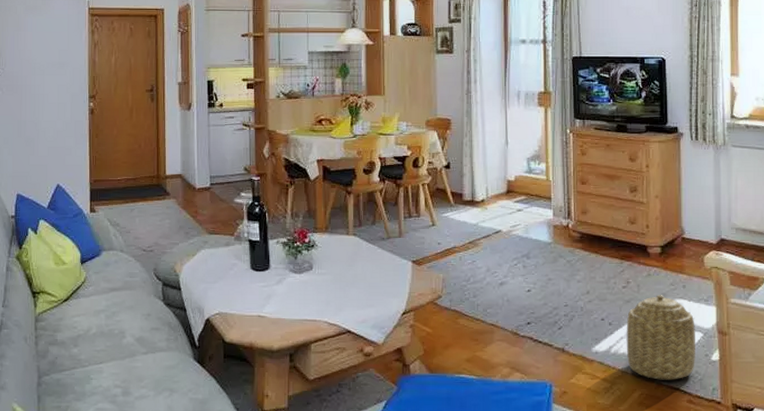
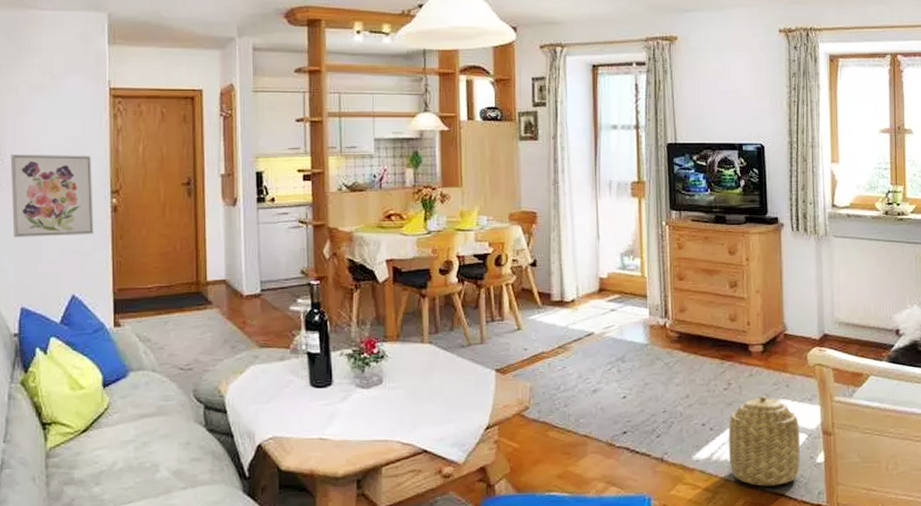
wall art: none [9,65,75,135] -> present [10,155,93,237]

